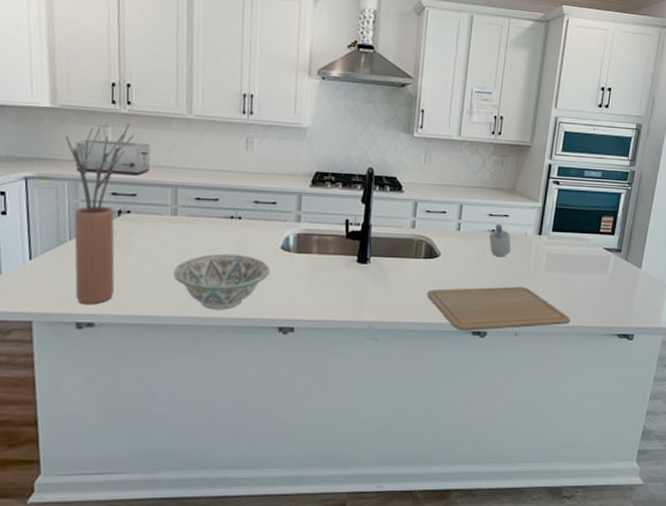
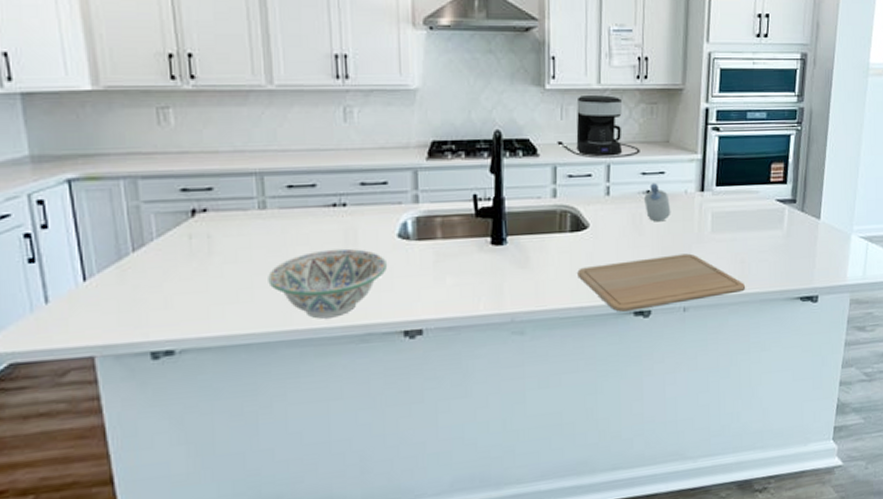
vase: present [65,124,134,305] -> none [115,102,202,330]
toaster: present [74,139,151,176] -> none [127,124,227,166]
coffee maker: none [419,144,489,200] -> present [557,95,640,158]

